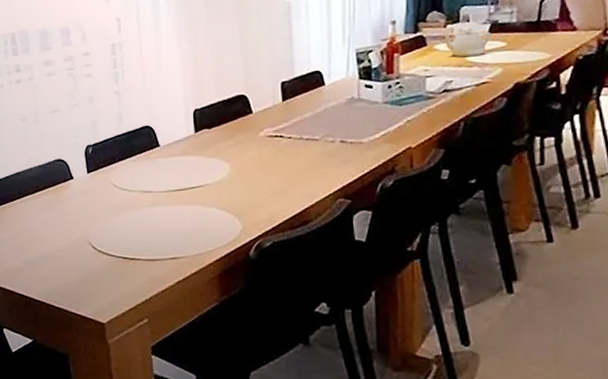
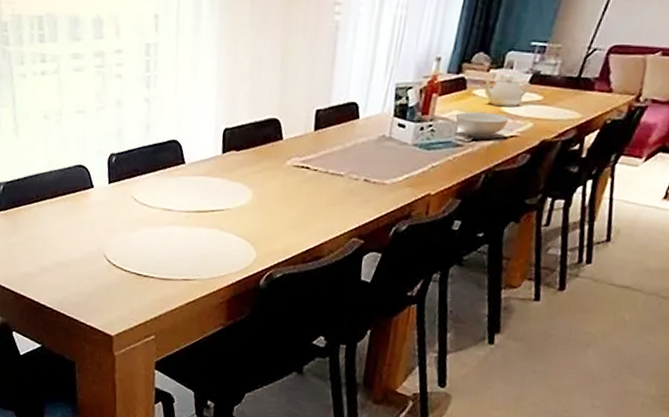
bowl: none [421,64,478,89] -> present [455,112,510,138]

